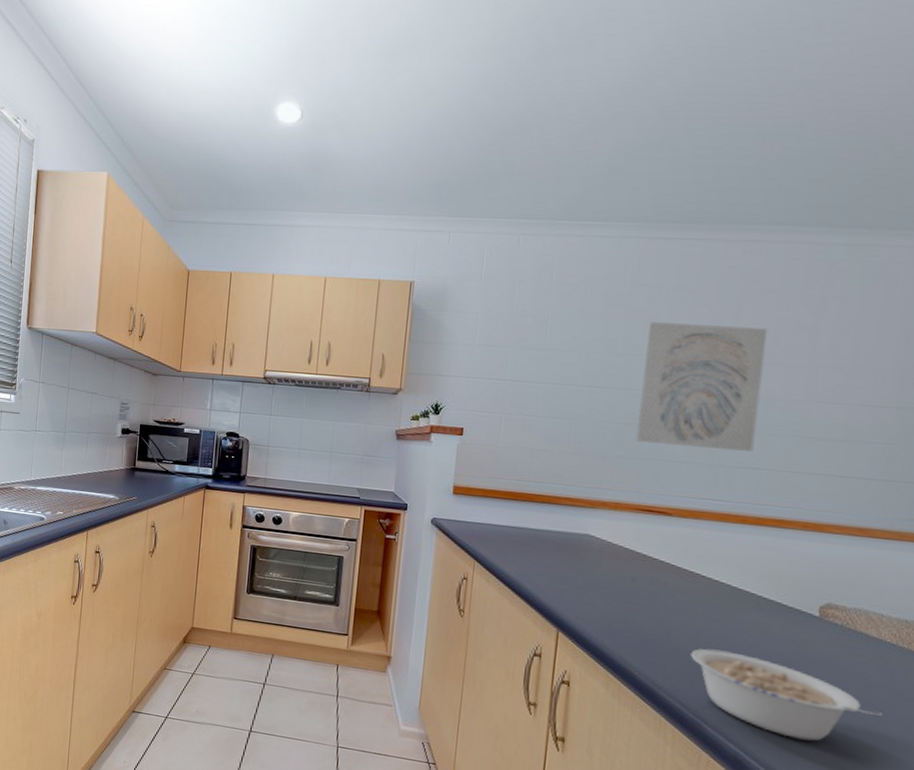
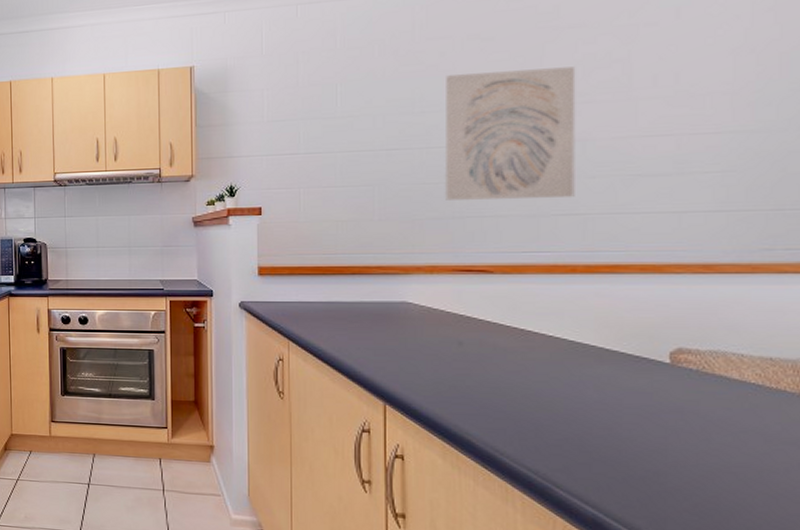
legume: present [690,648,882,741] -> none [531,408,756,496]

